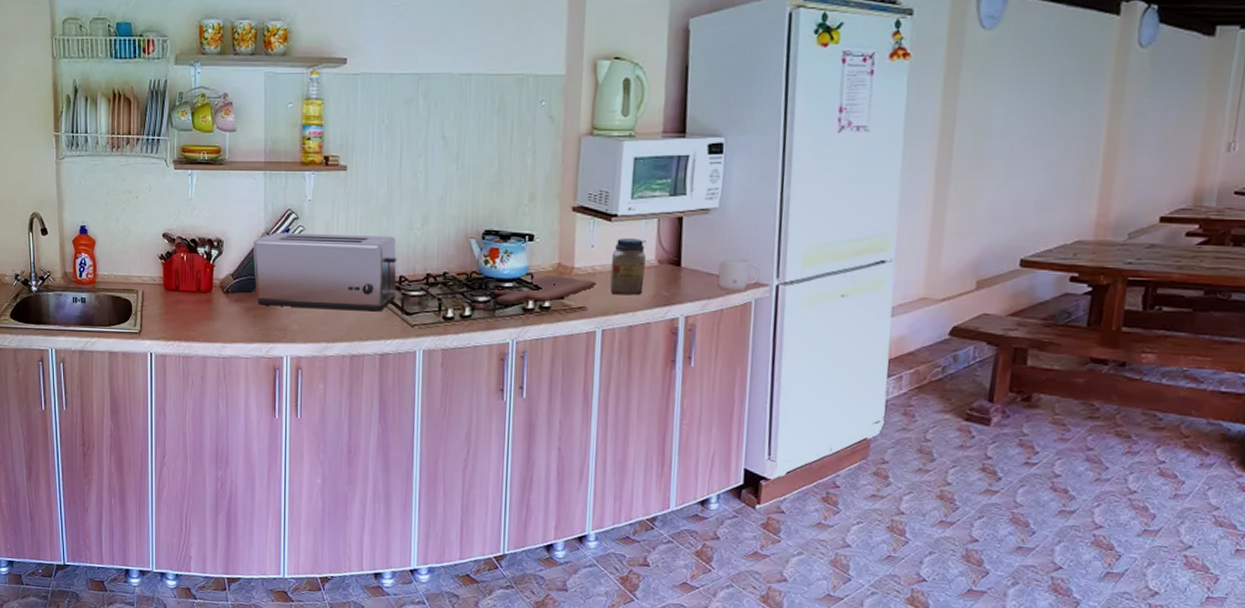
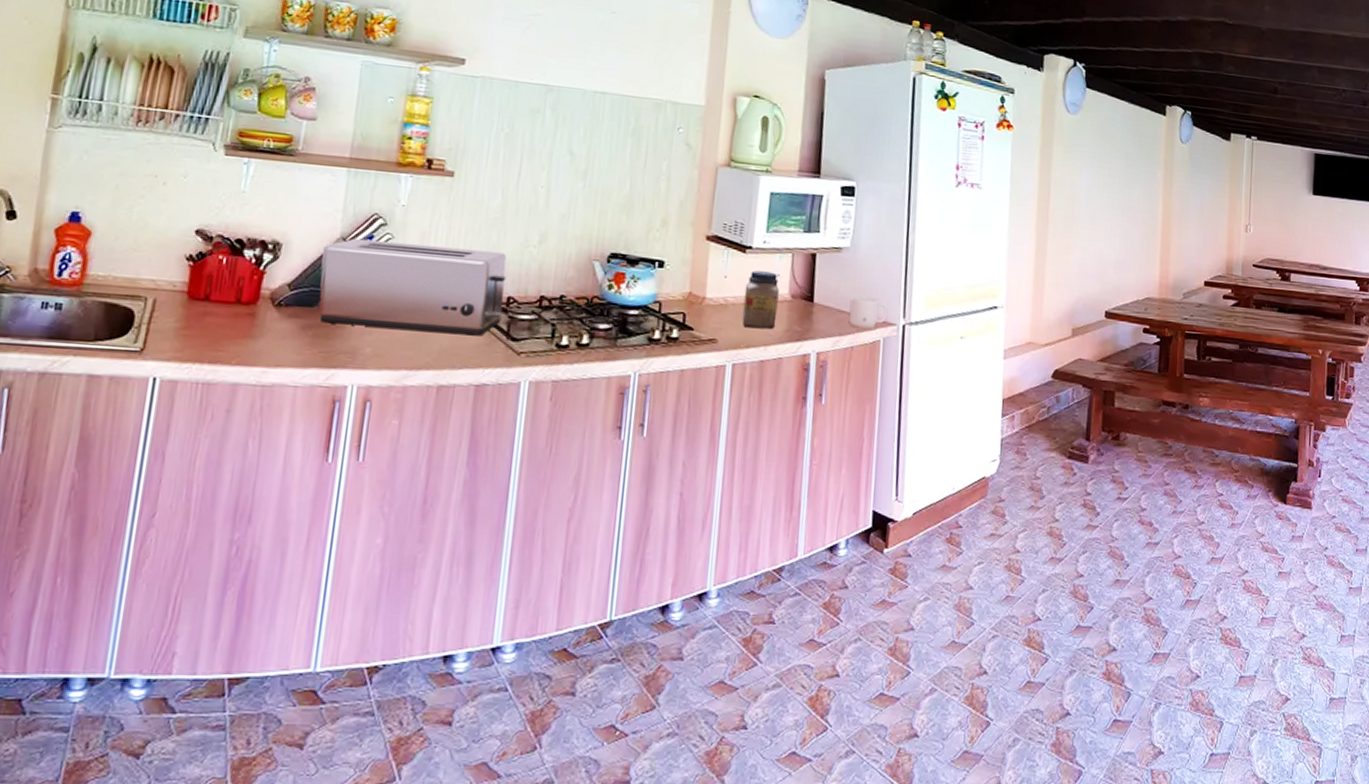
cutting board: present [494,275,597,305] -> none [617,304,729,334]

